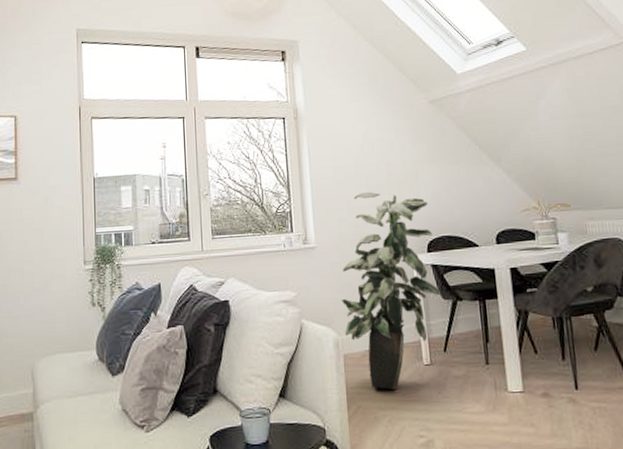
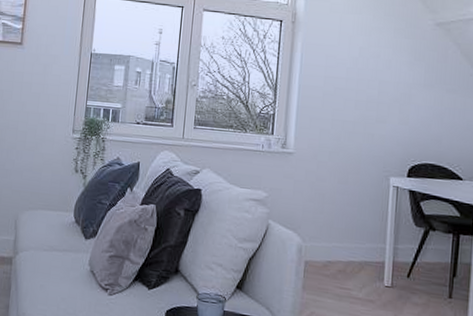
indoor plant: present [341,191,440,391] -> none [309,106,416,305]

